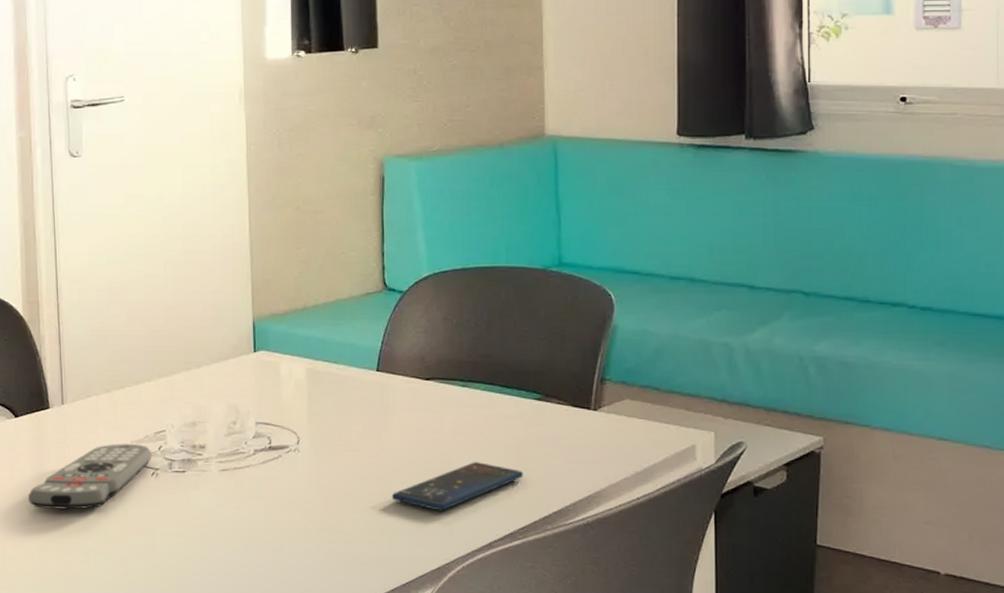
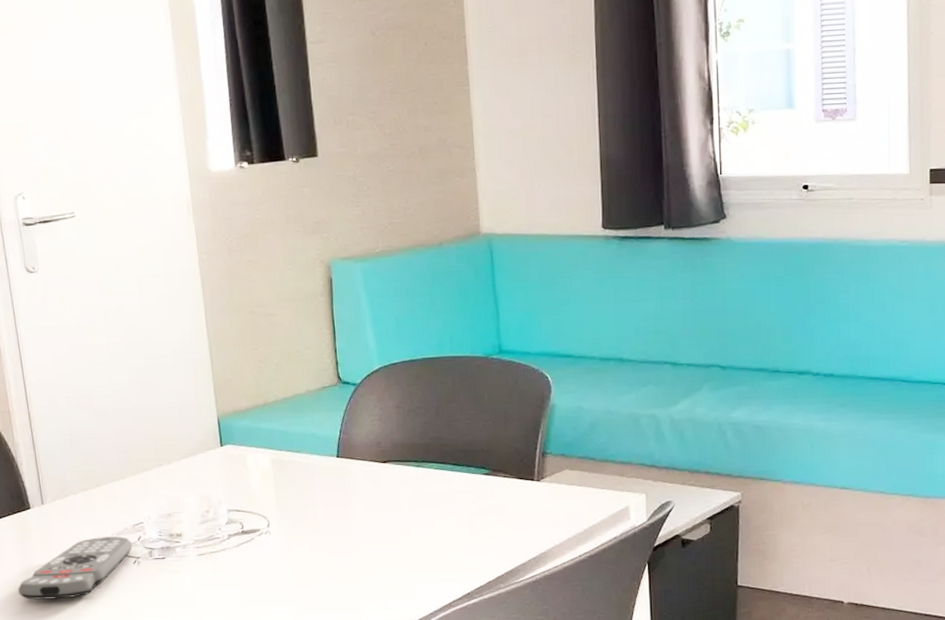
smartphone: present [391,462,524,512] -> none [358,533,477,579]

